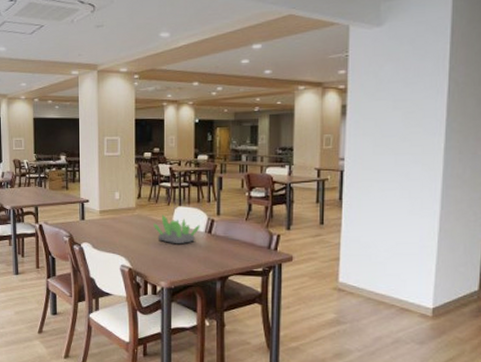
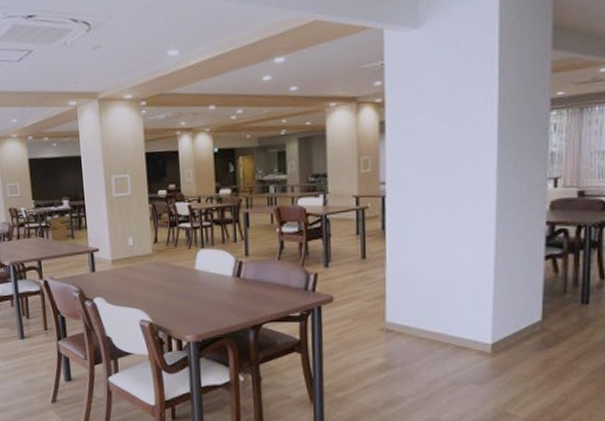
succulent plant: present [154,215,200,243] -> none [174,260,227,291]

